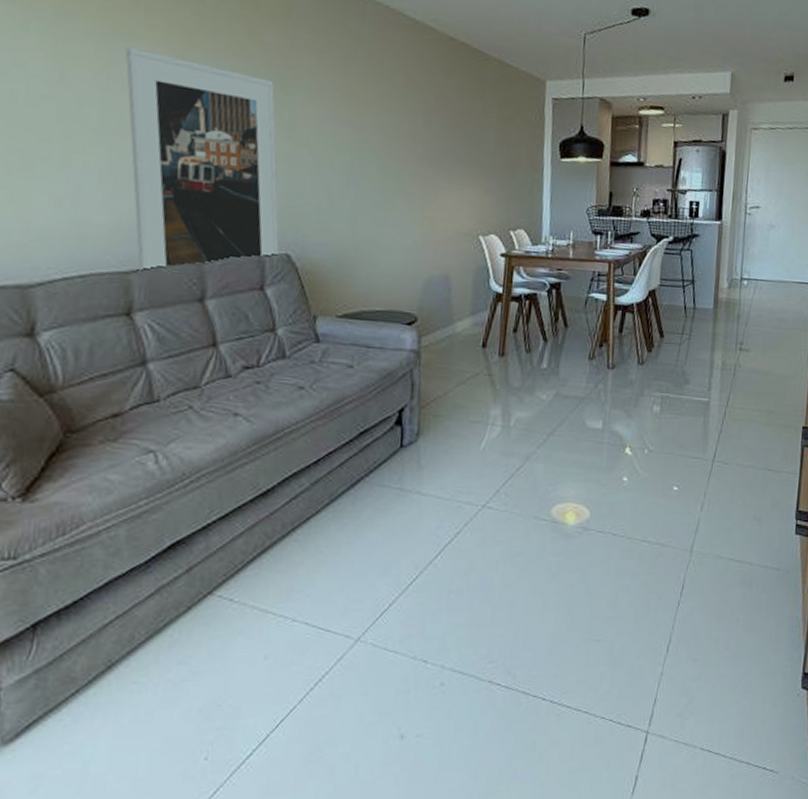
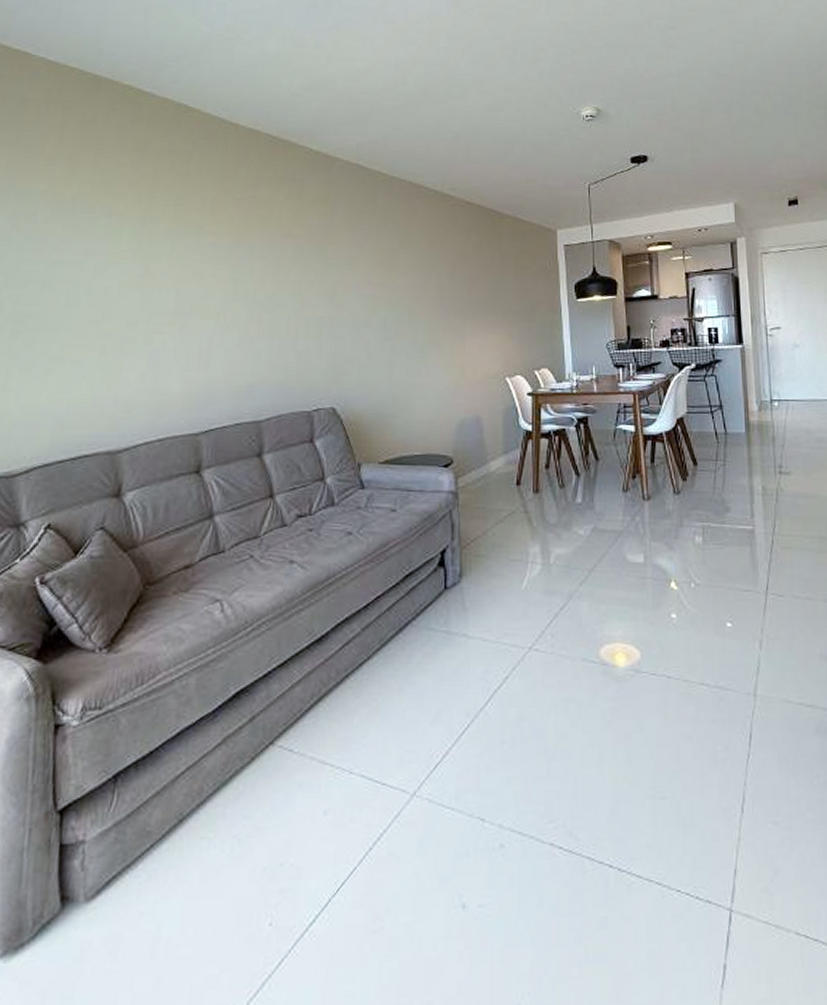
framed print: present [125,46,279,273] -> none [195,240,326,434]

